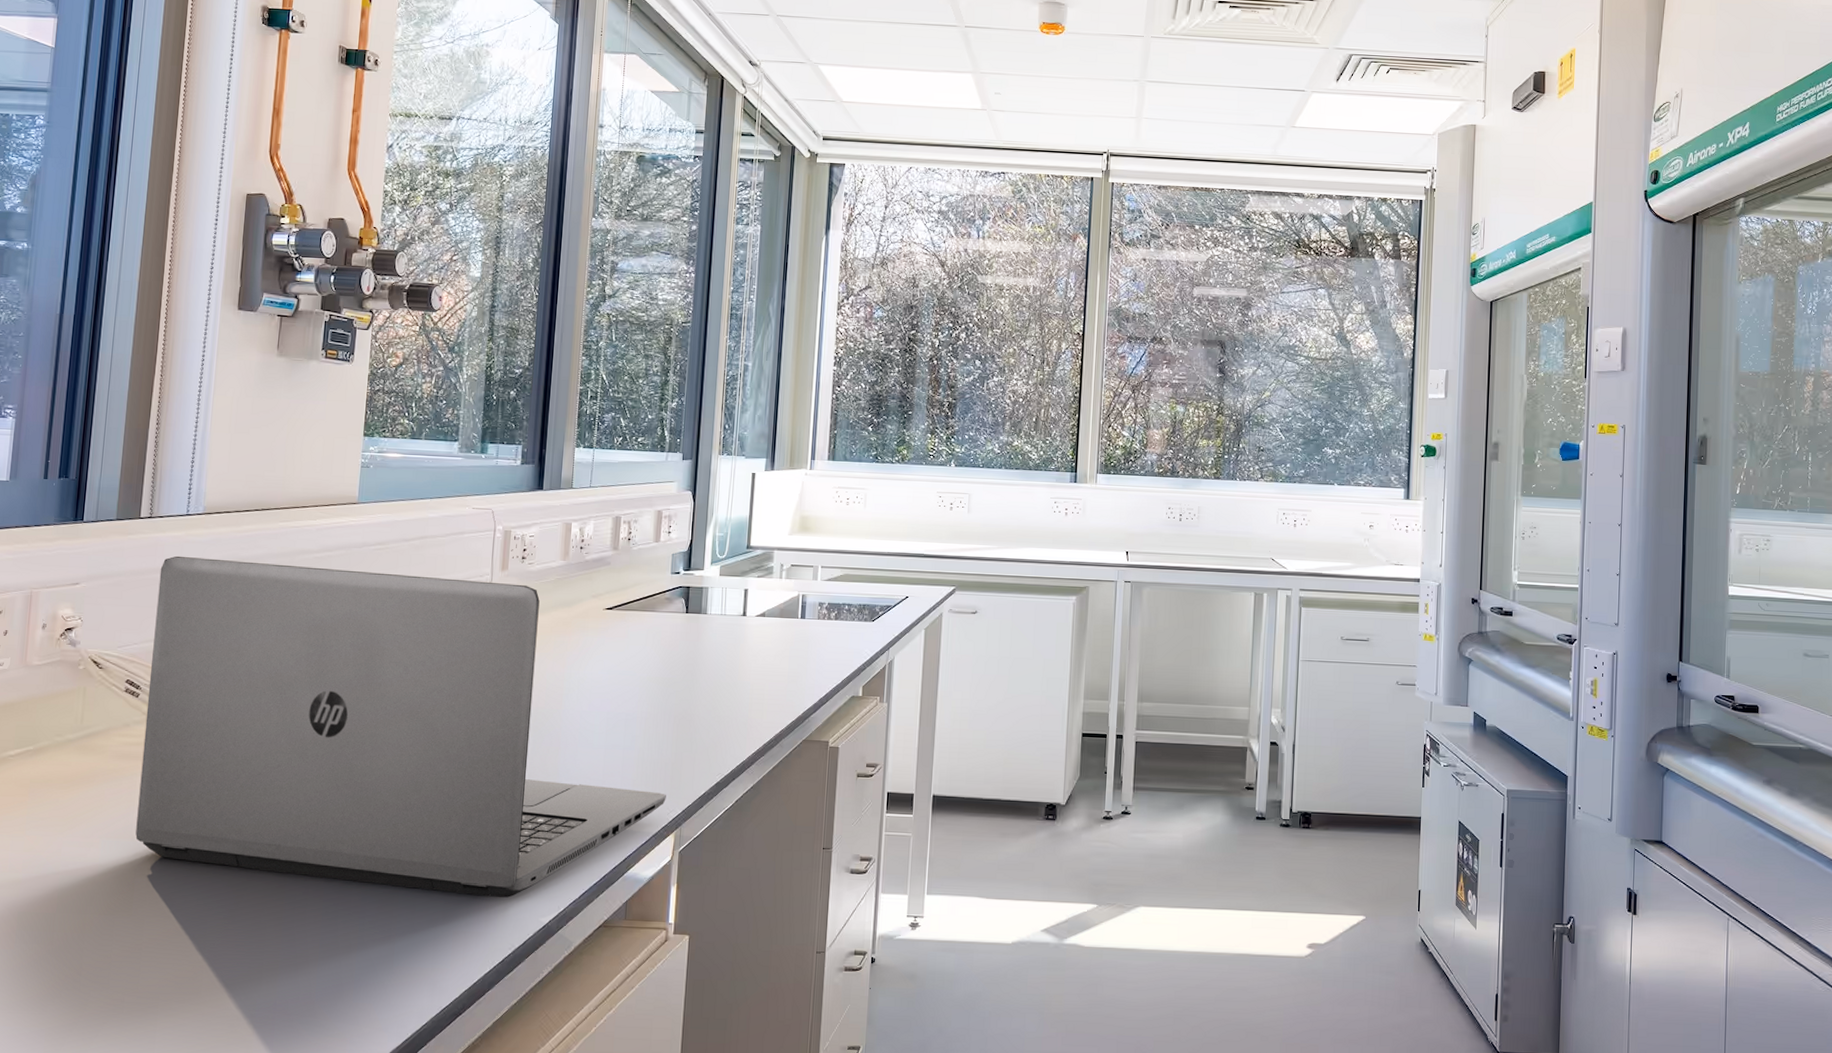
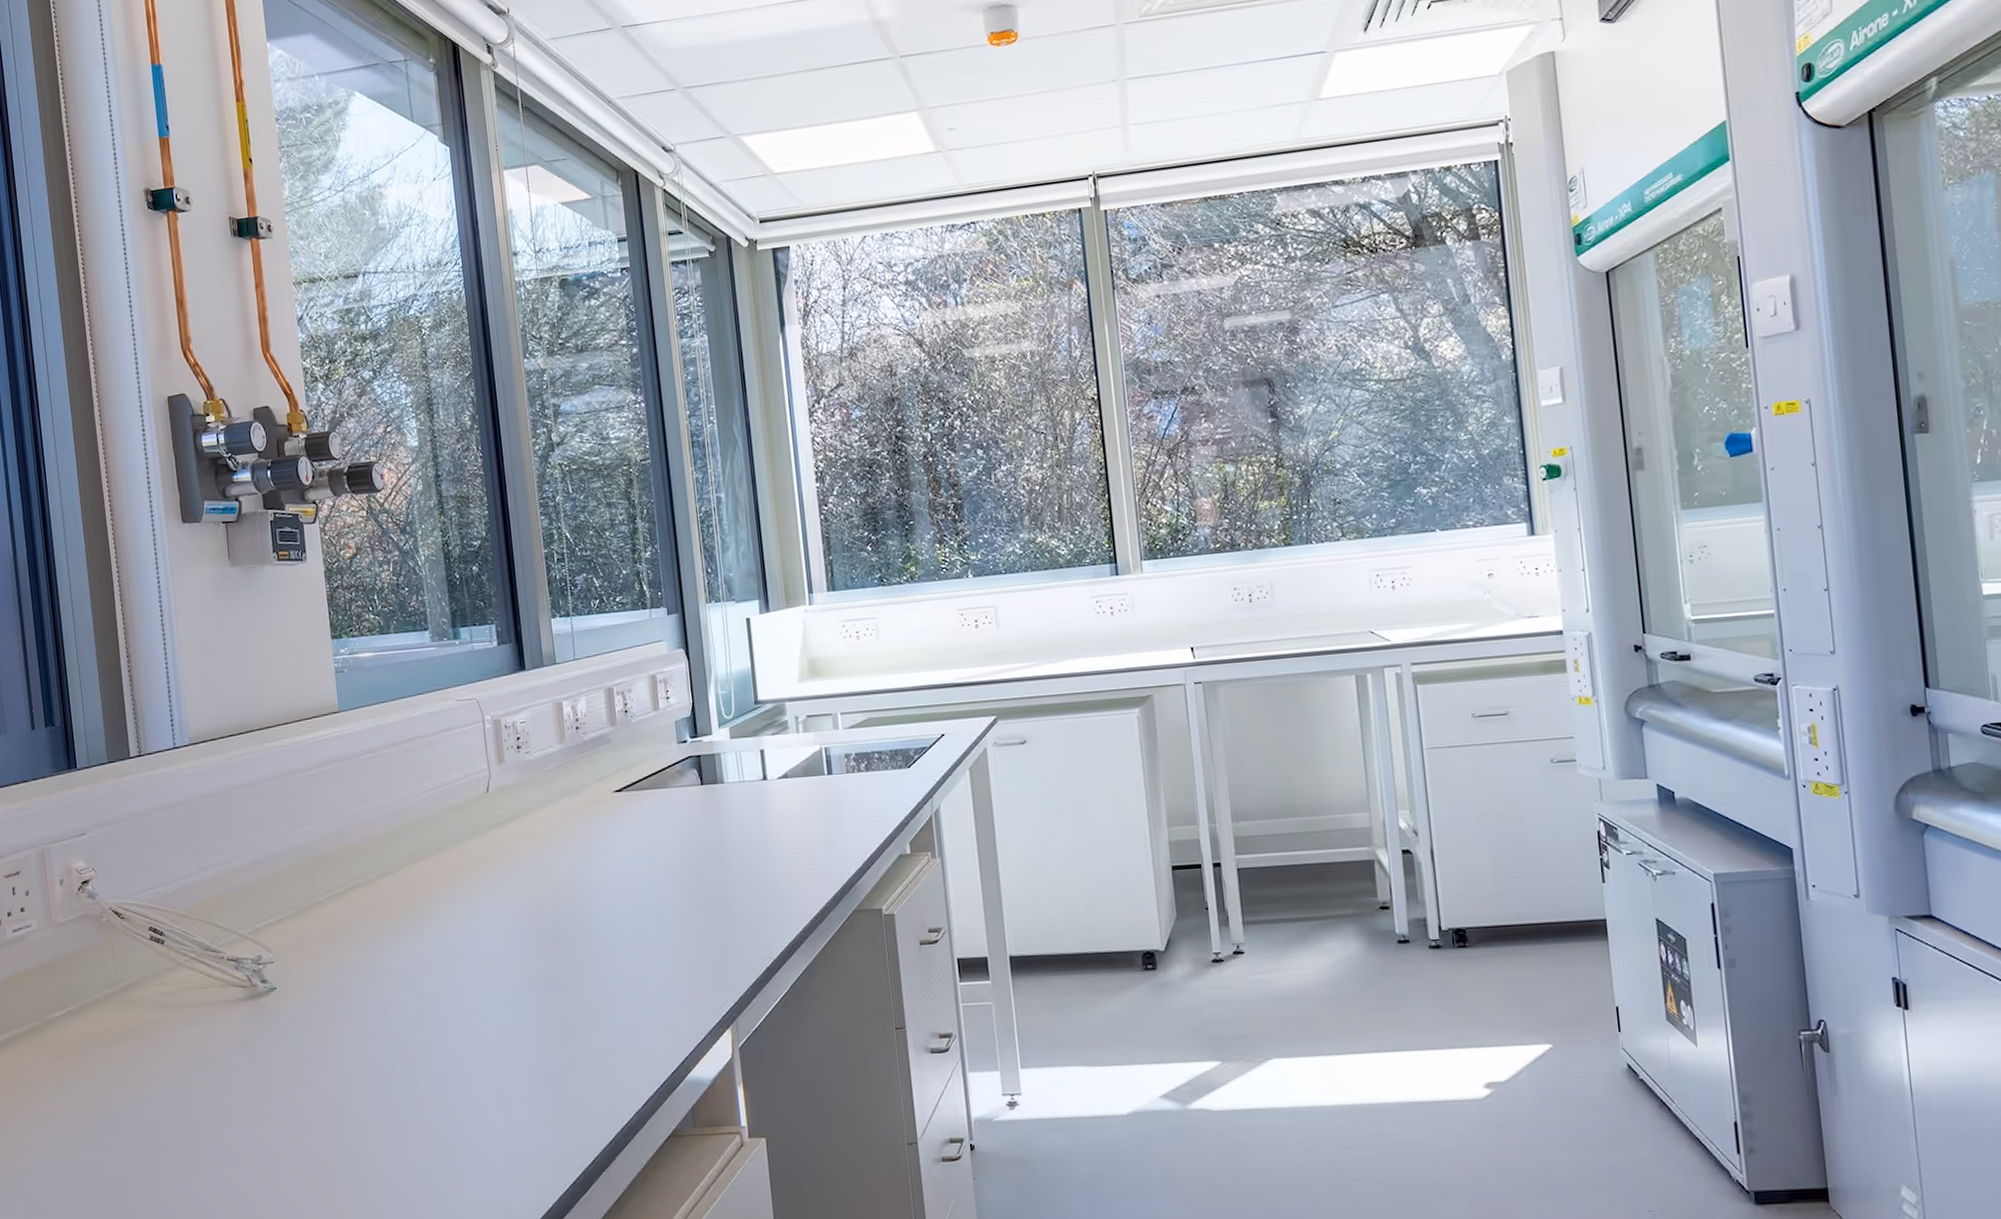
laptop: present [135,555,666,898] -> none [159,776,715,1116]

